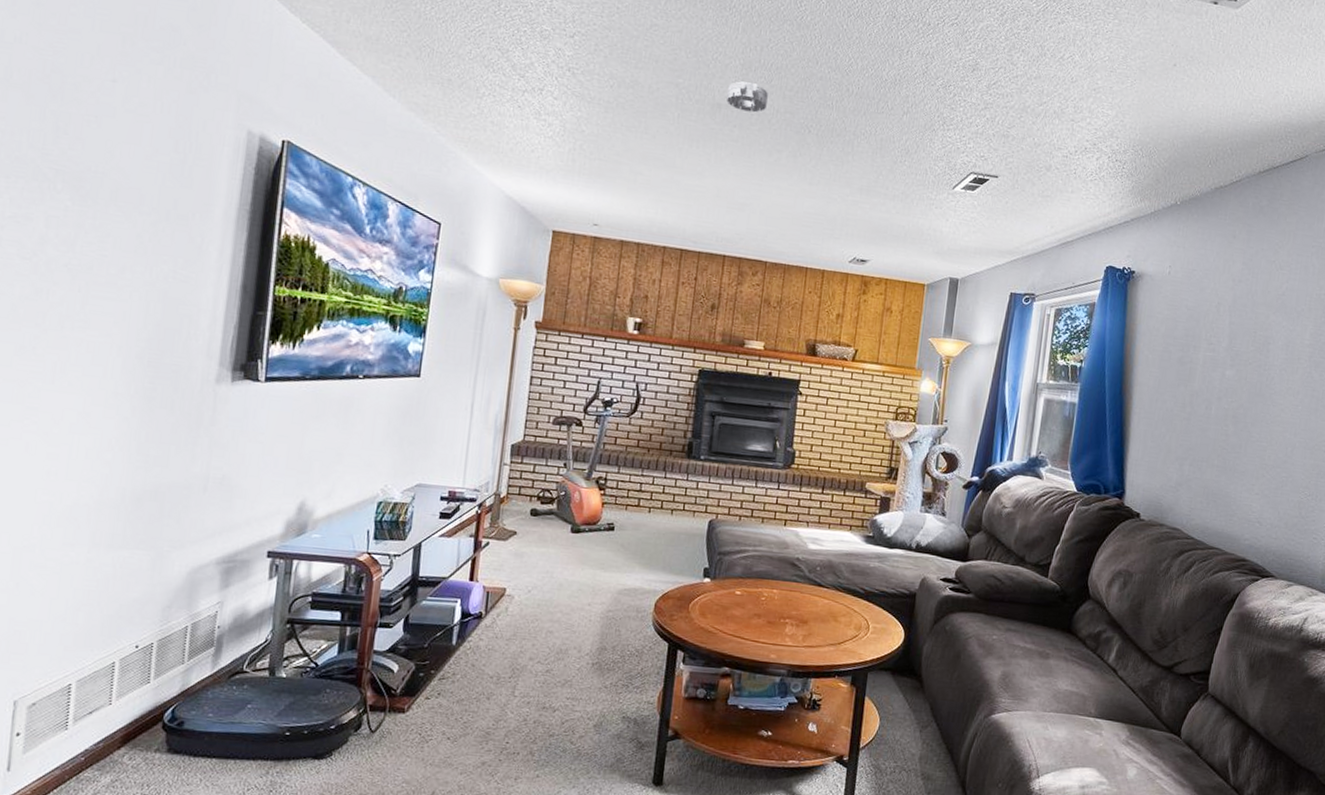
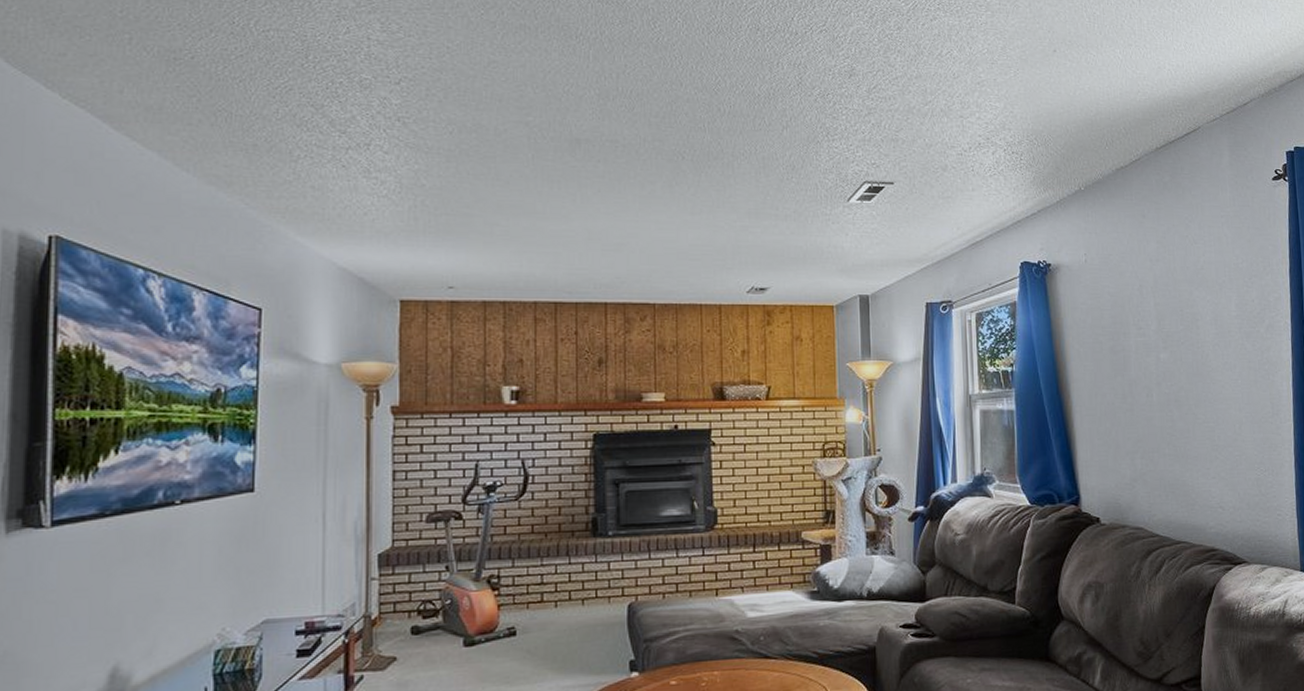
smoke detector: present [726,81,768,113] -> none [586,112,632,144]

